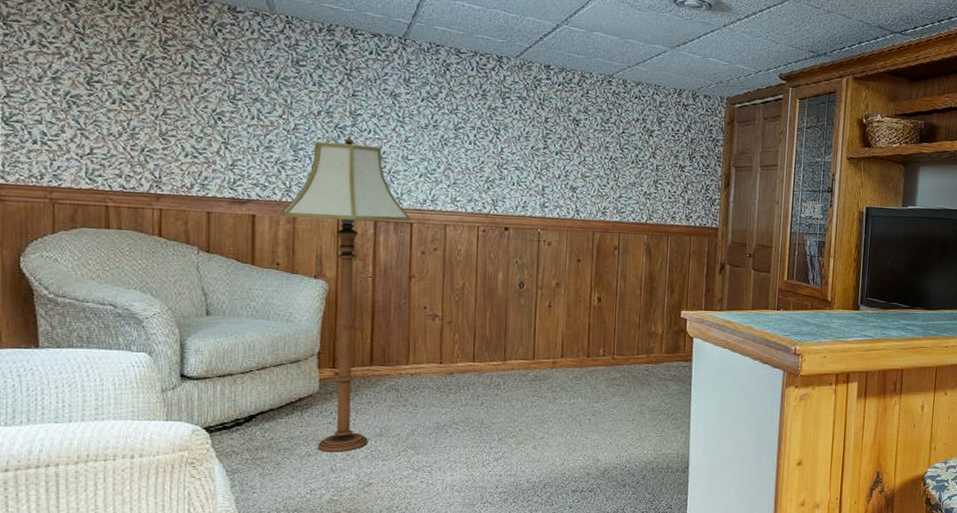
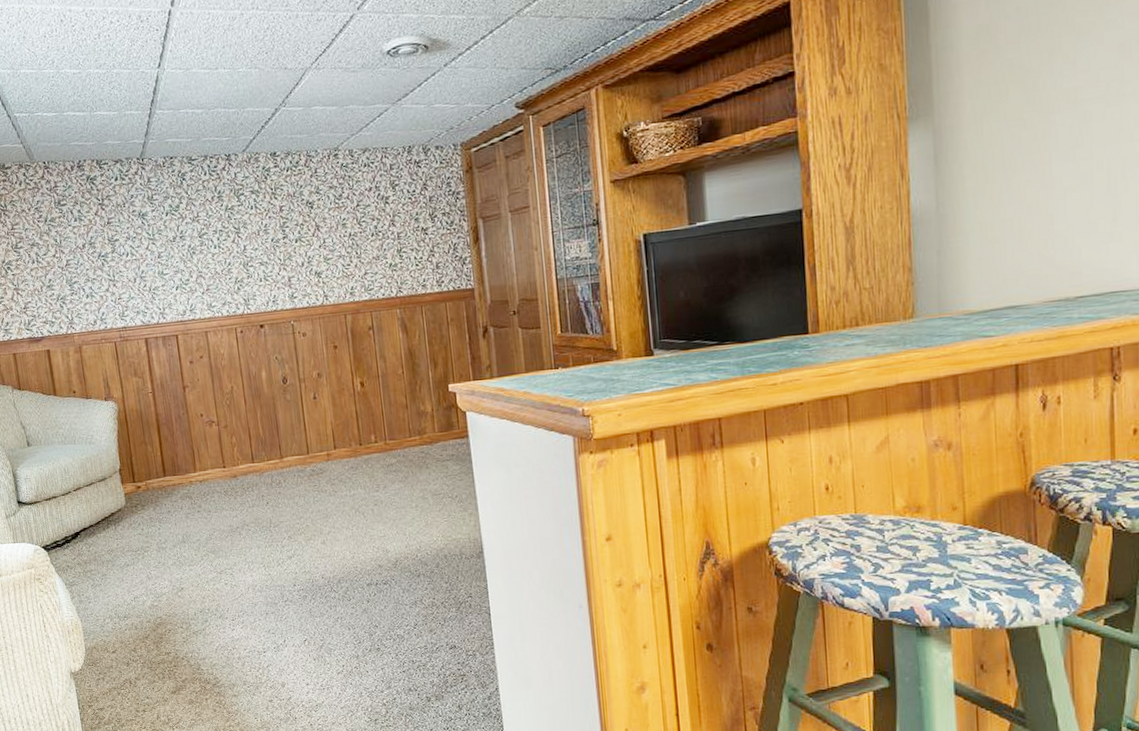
floor lamp: present [281,135,411,452] -> none [69,262,175,561]

